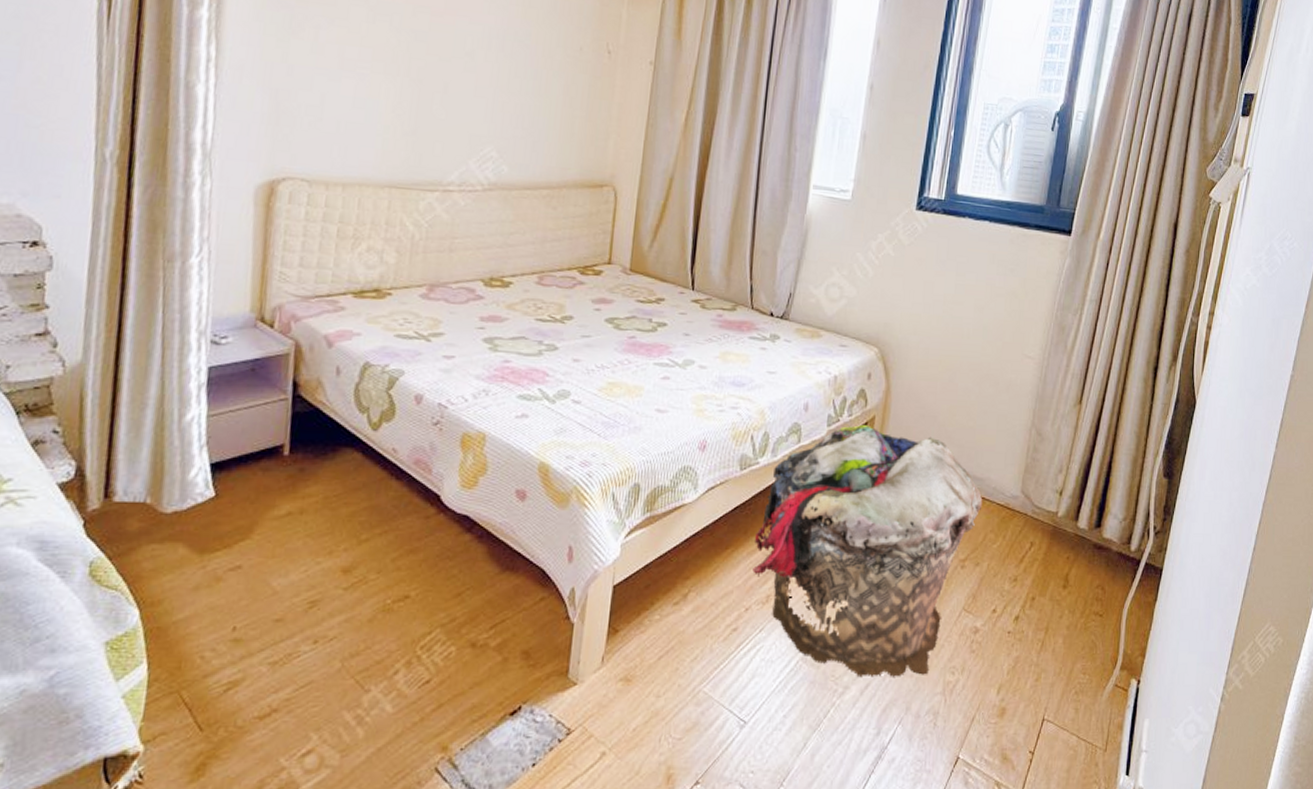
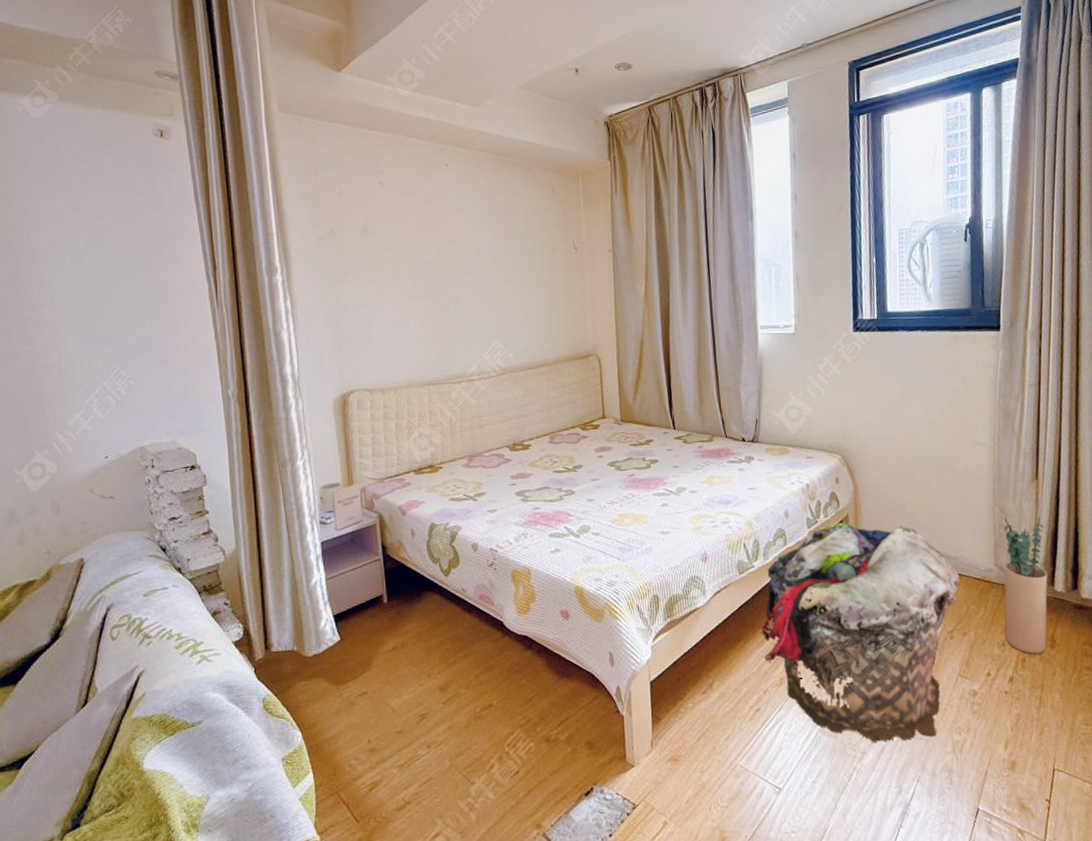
mug: none [213,291,252,331] -> present [319,482,344,513]
book: none [229,297,276,356] -> present [331,482,364,531]
vase: none [1018,442,1078,594] -> present [1004,517,1048,655]

